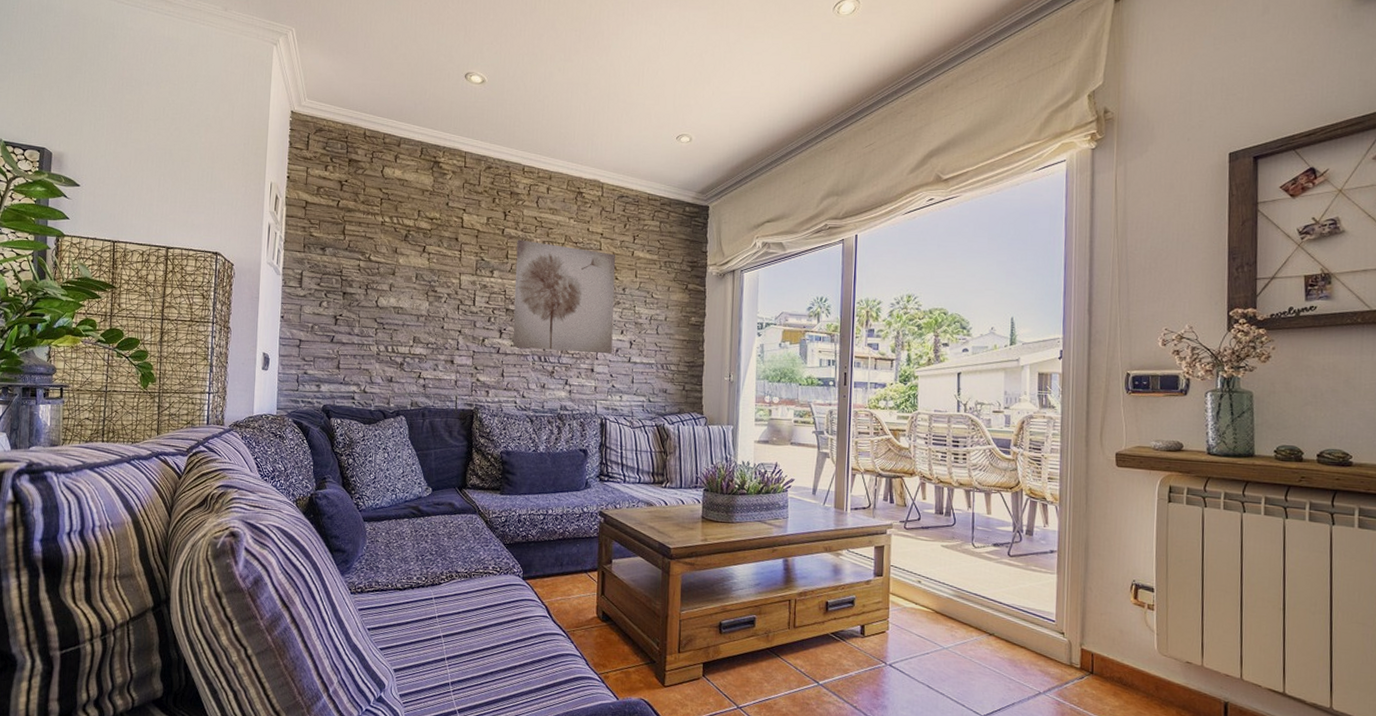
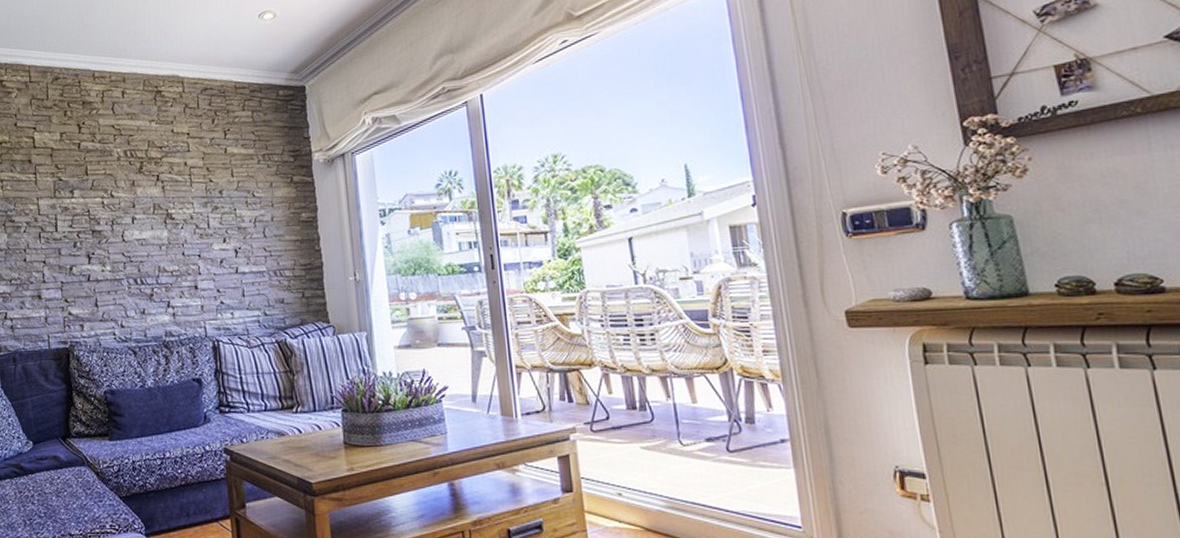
wall art: present [512,239,616,354] -> none [95,152,216,273]

